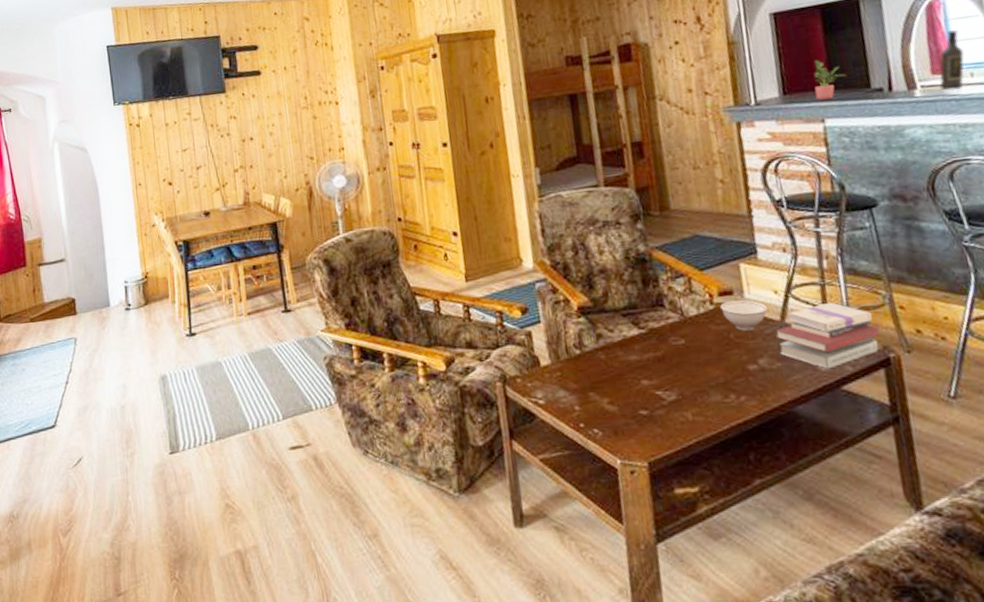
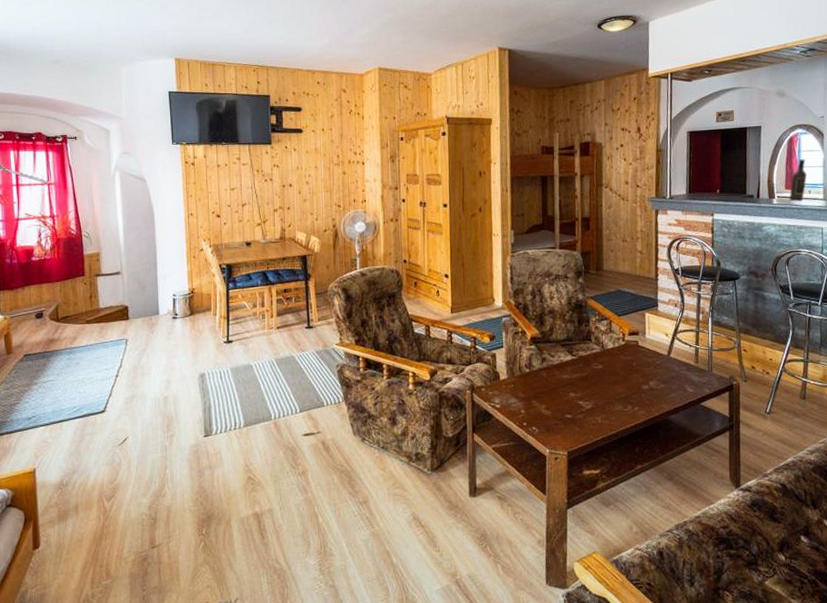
bowl: present [720,300,768,331] -> none [629,339,660,361]
books: present [776,301,880,369] -> none [663,344,729,391]
potted plant: present [813,60,847,101] -> none [710,170,732,200]

